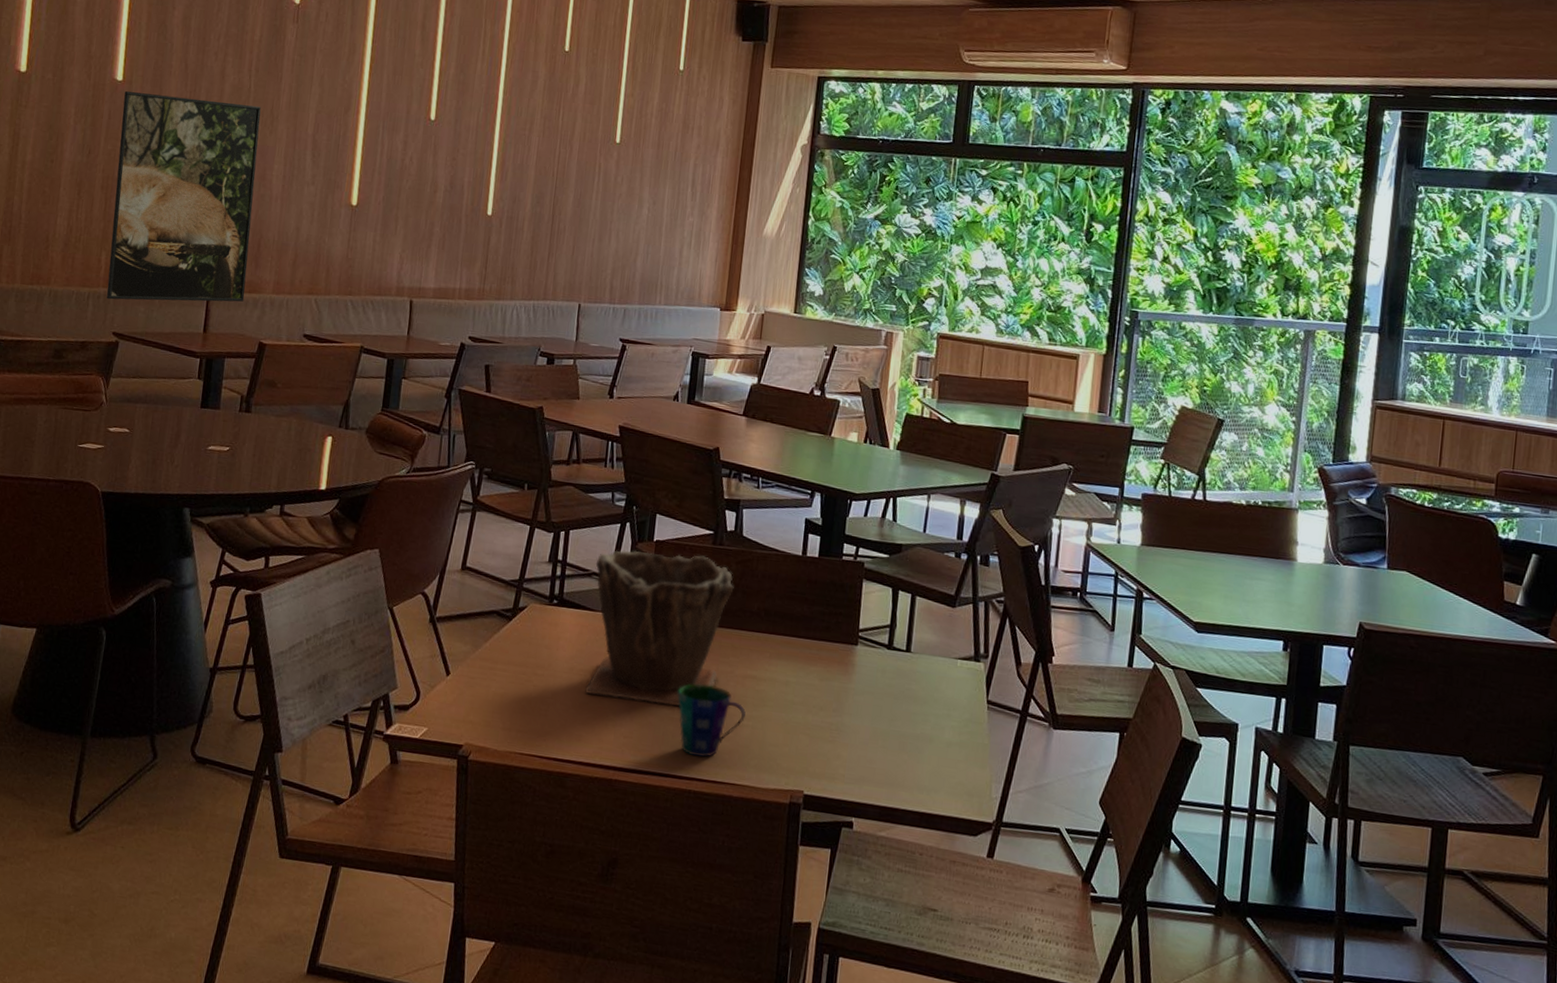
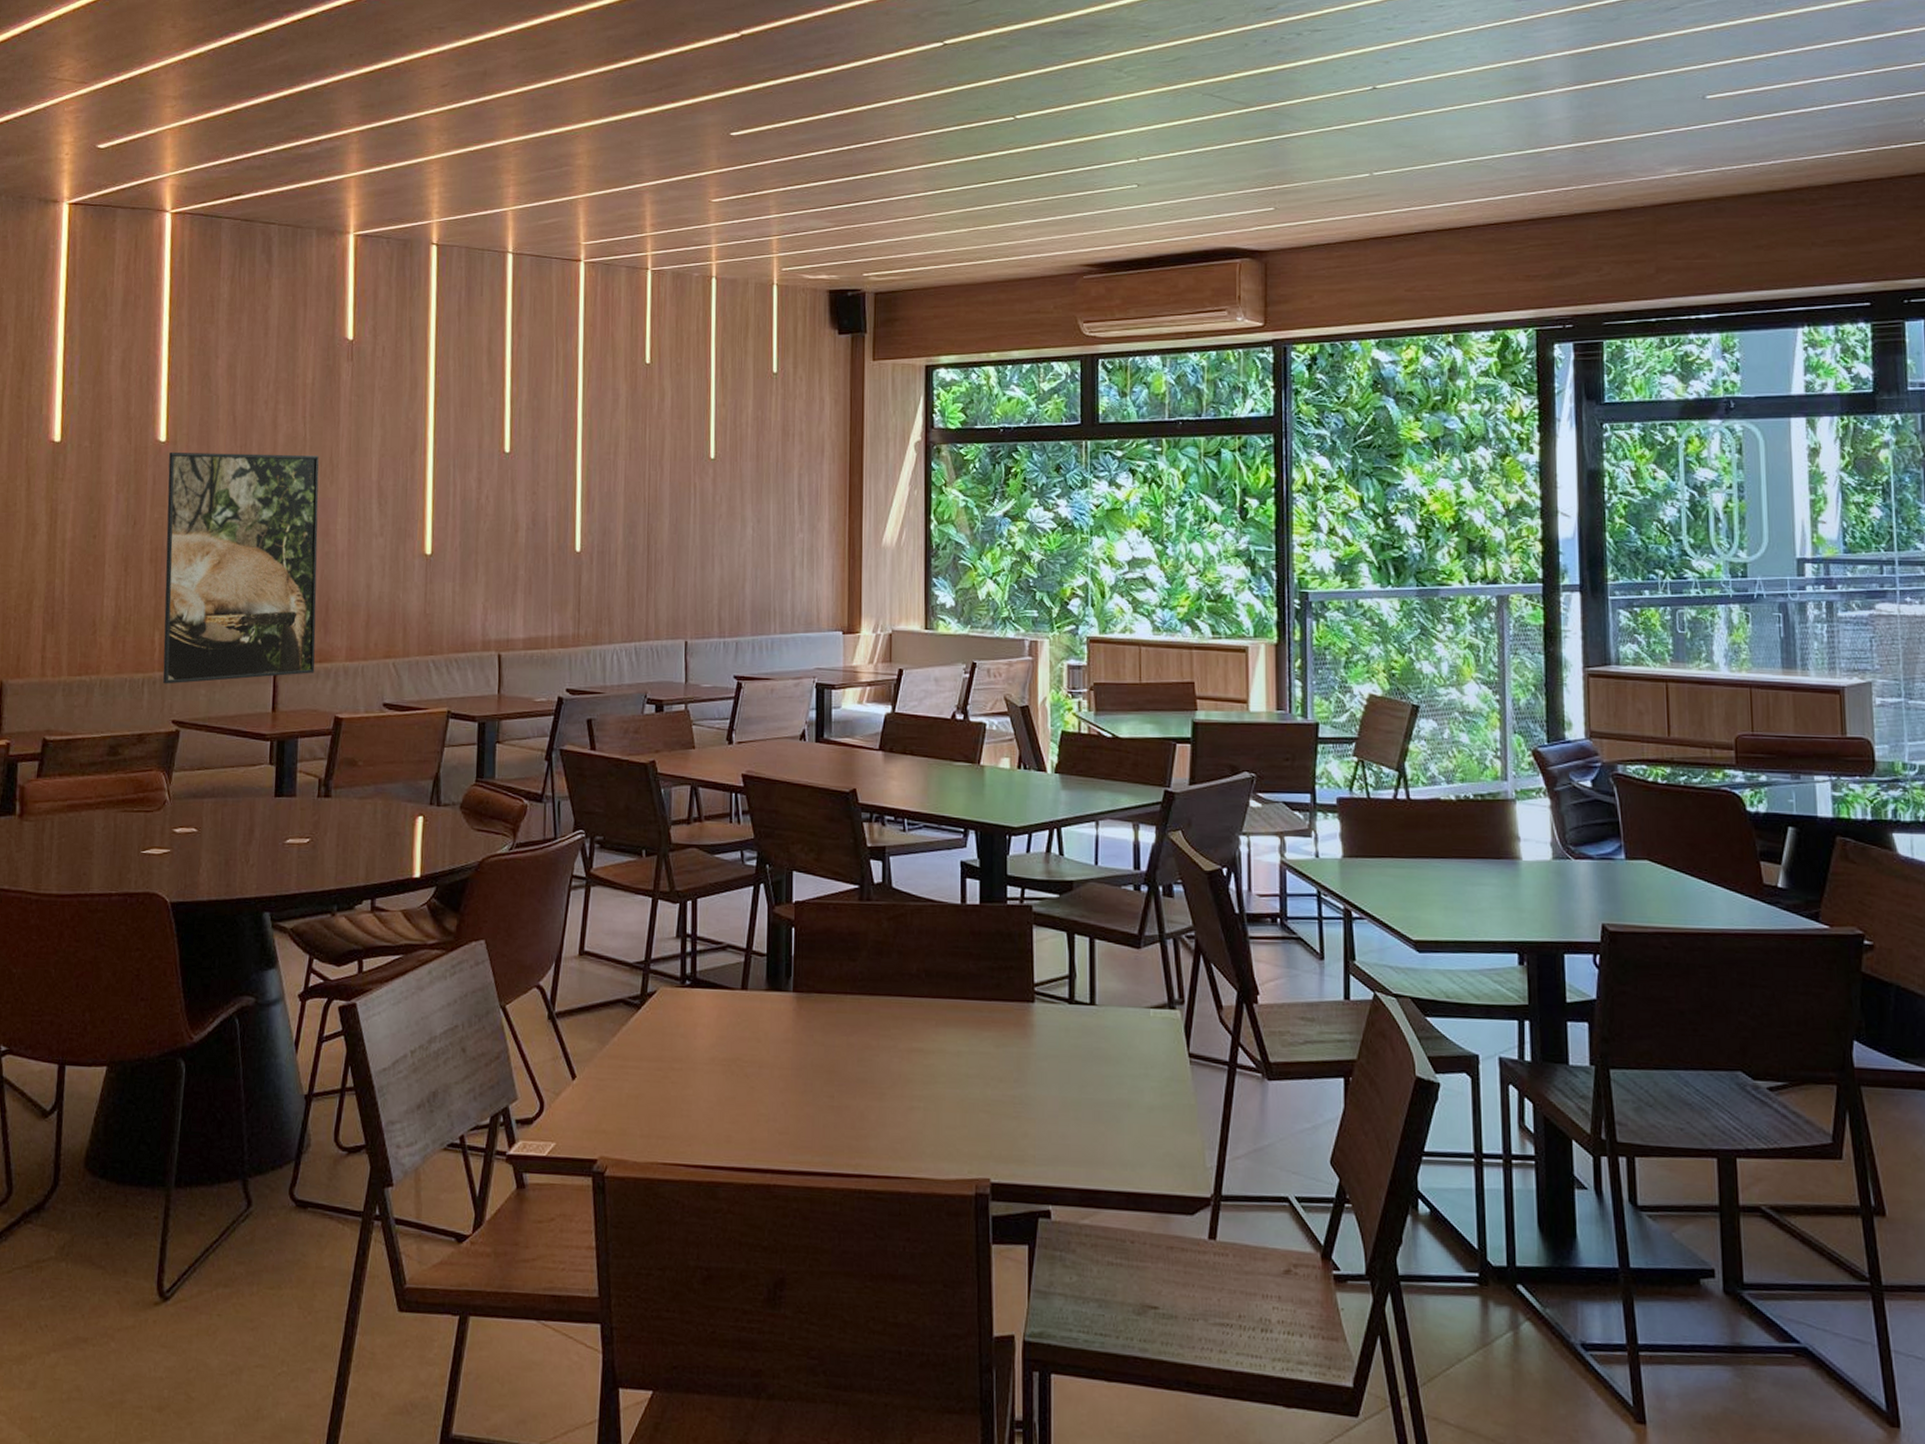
plant pot: present [585,550,734,706] -> none [729,914,888,1092]
cup: present [678,684,746,757] -> none [836,1063,915,1149]

